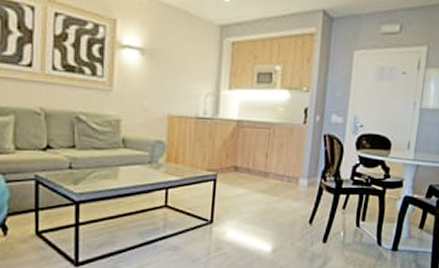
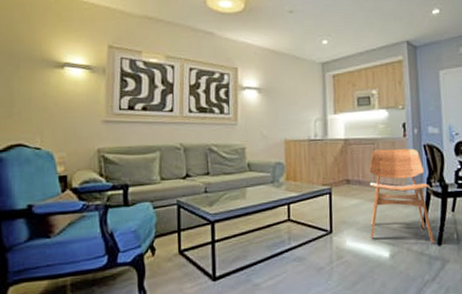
dining chair: none [254,135,323,240] -> present [369,149,434,243]

